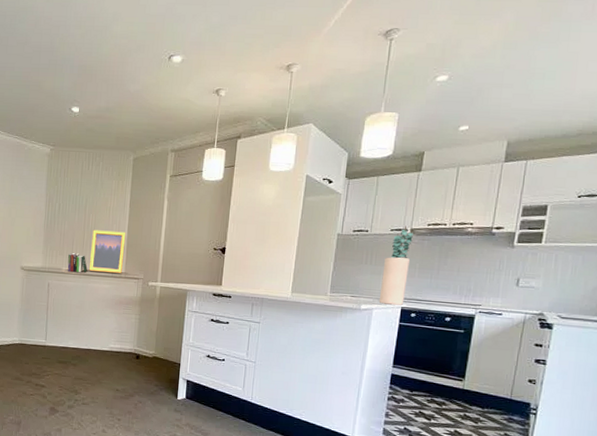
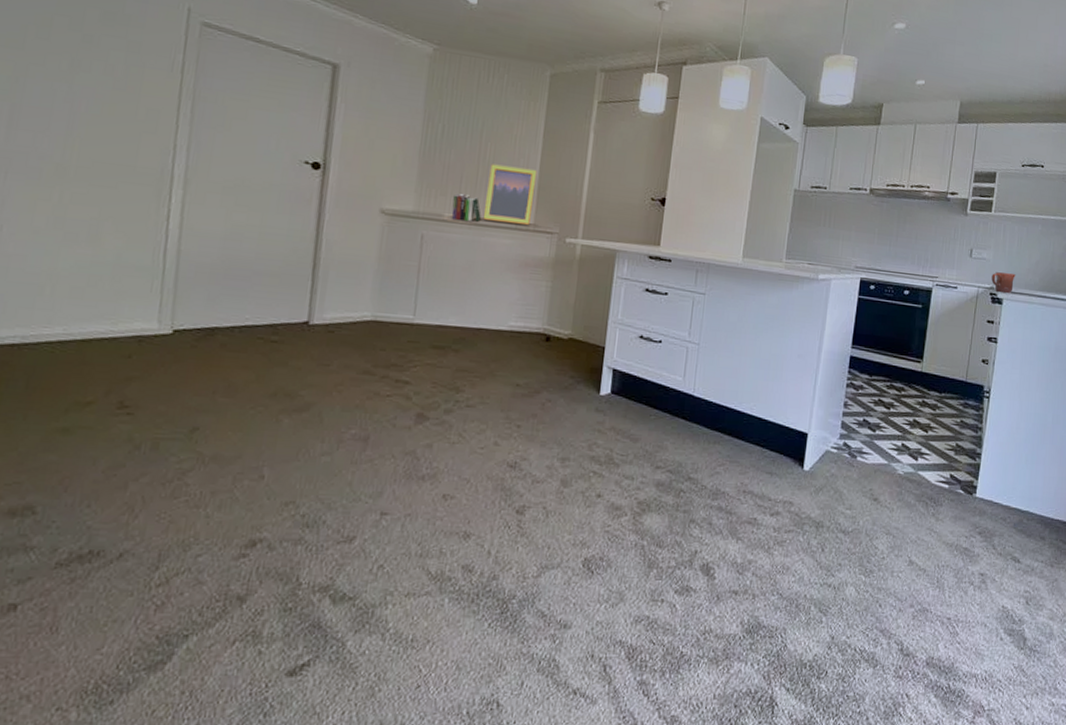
vase: present [379,225,413,306] -> none [837,184,872,276]
mug: none [540,299,570,320] -> present [991,272,1017,294]

